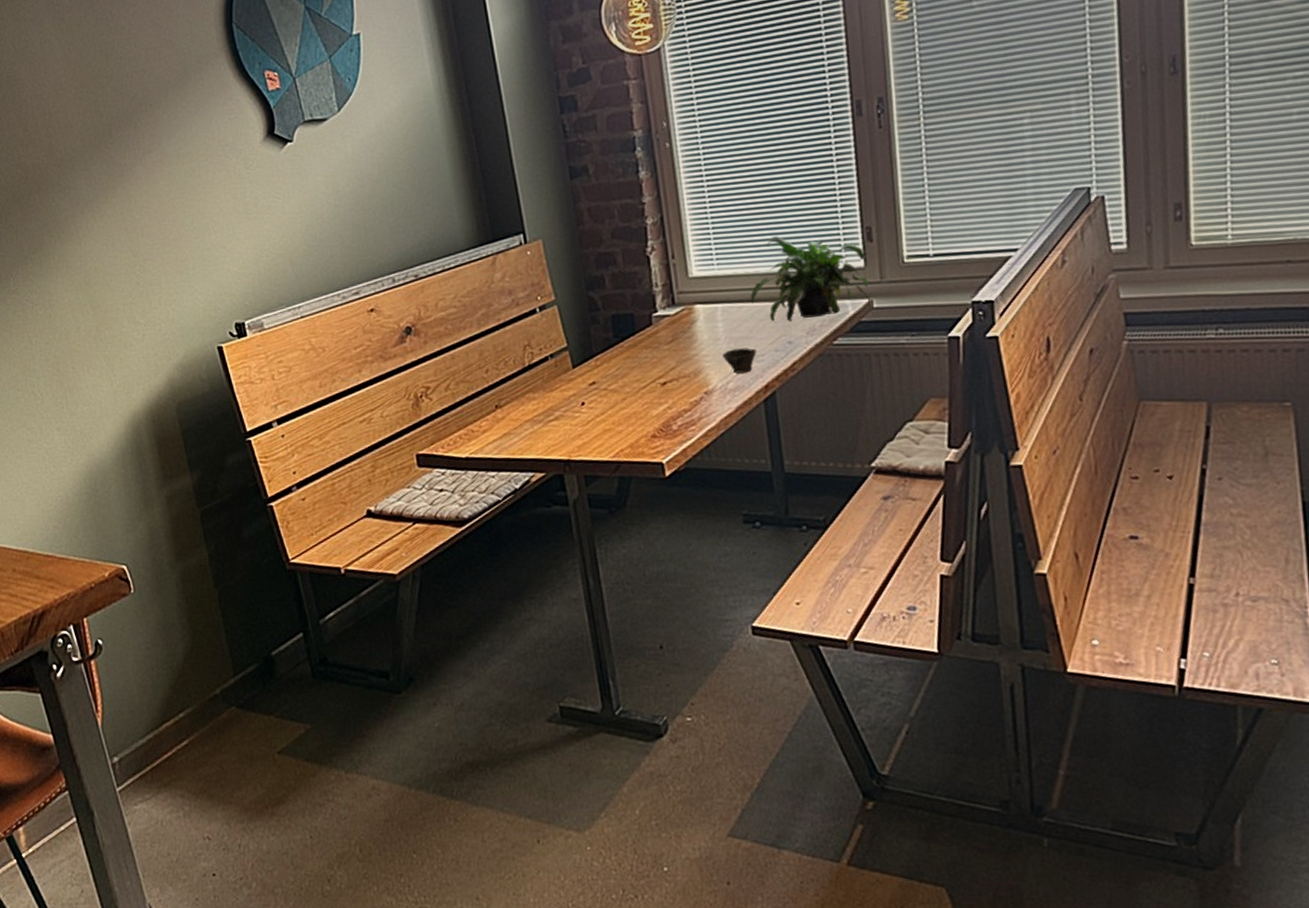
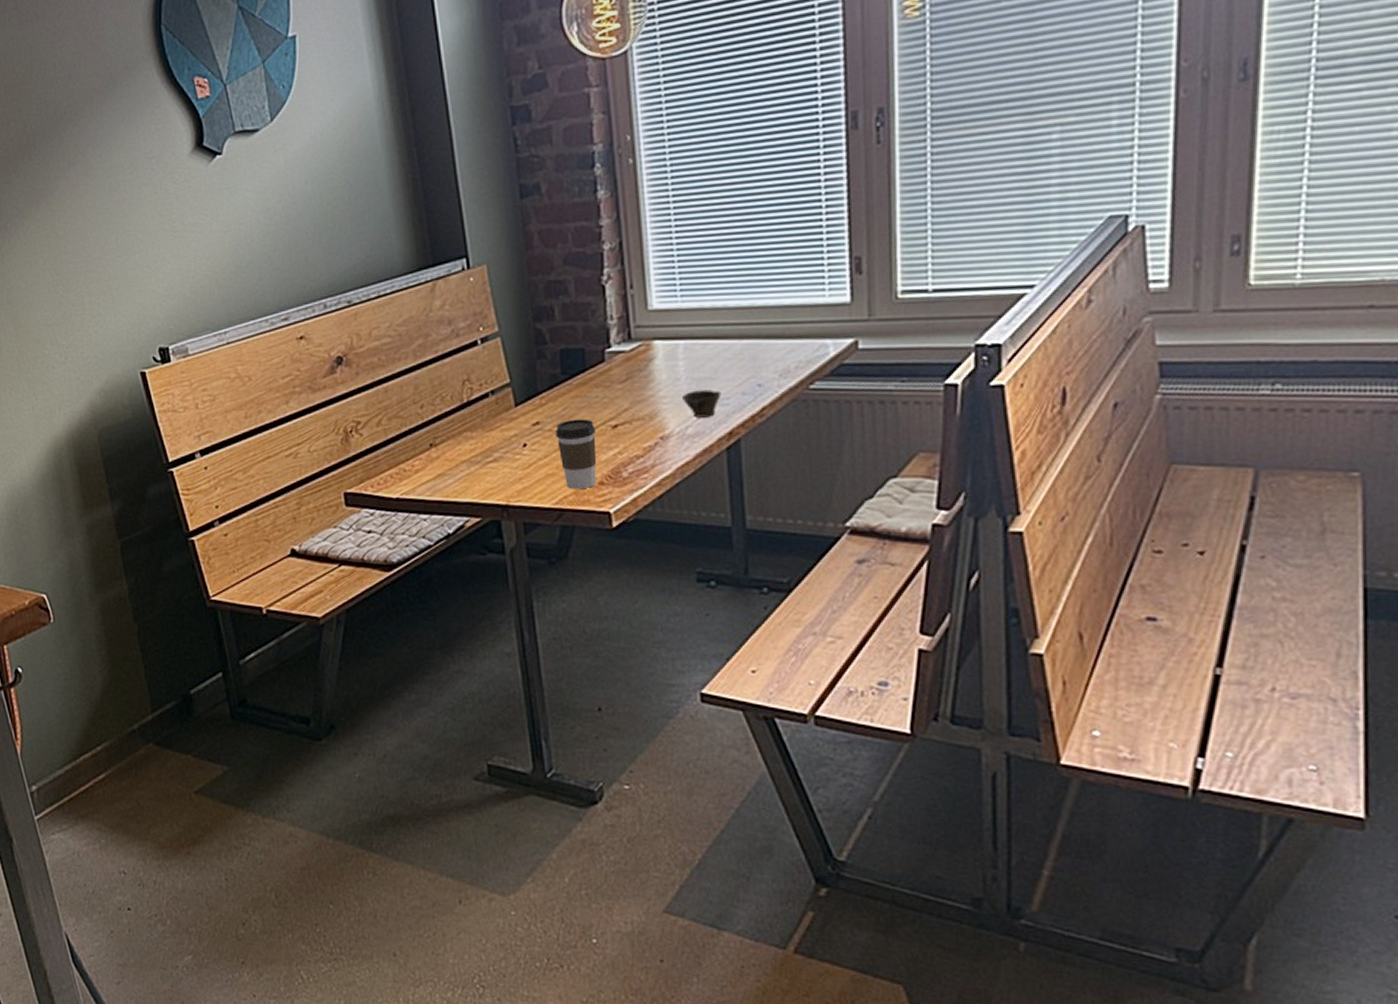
coffee cup: none [610,378,649,443] -> present [555,419,597,490]
potted plant: present [751,236,873,323] -> none [717,266,858,363]

